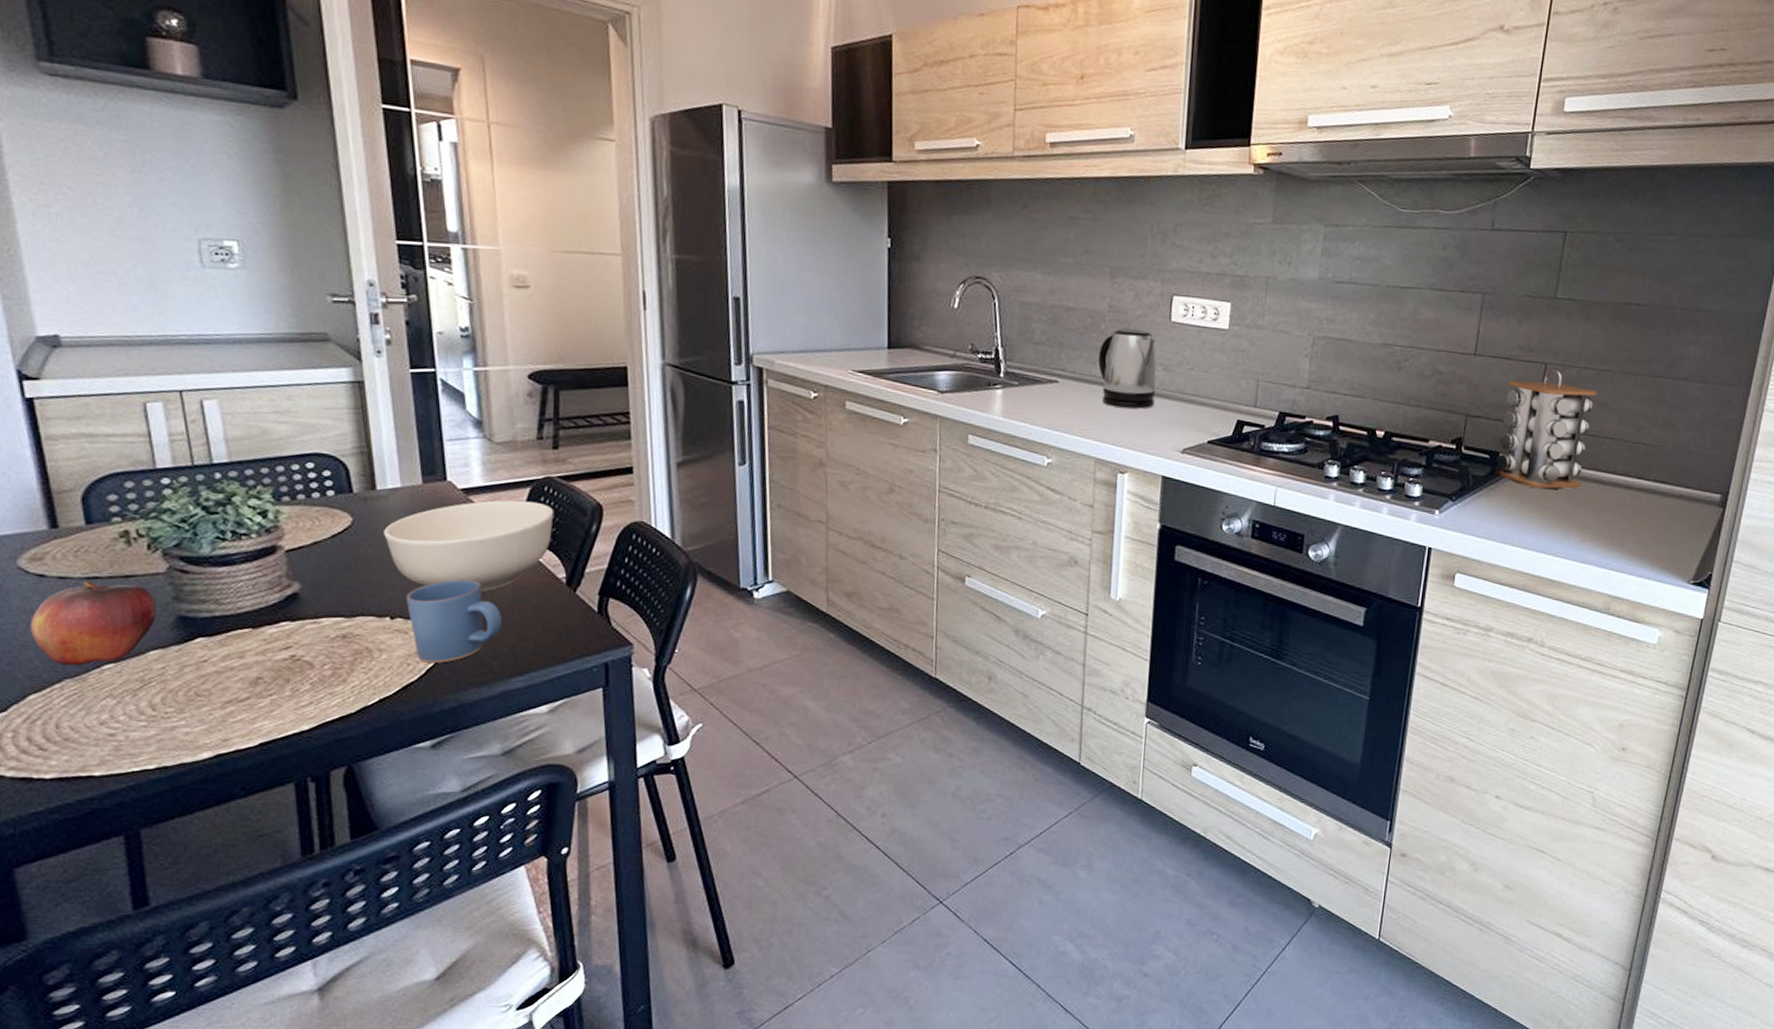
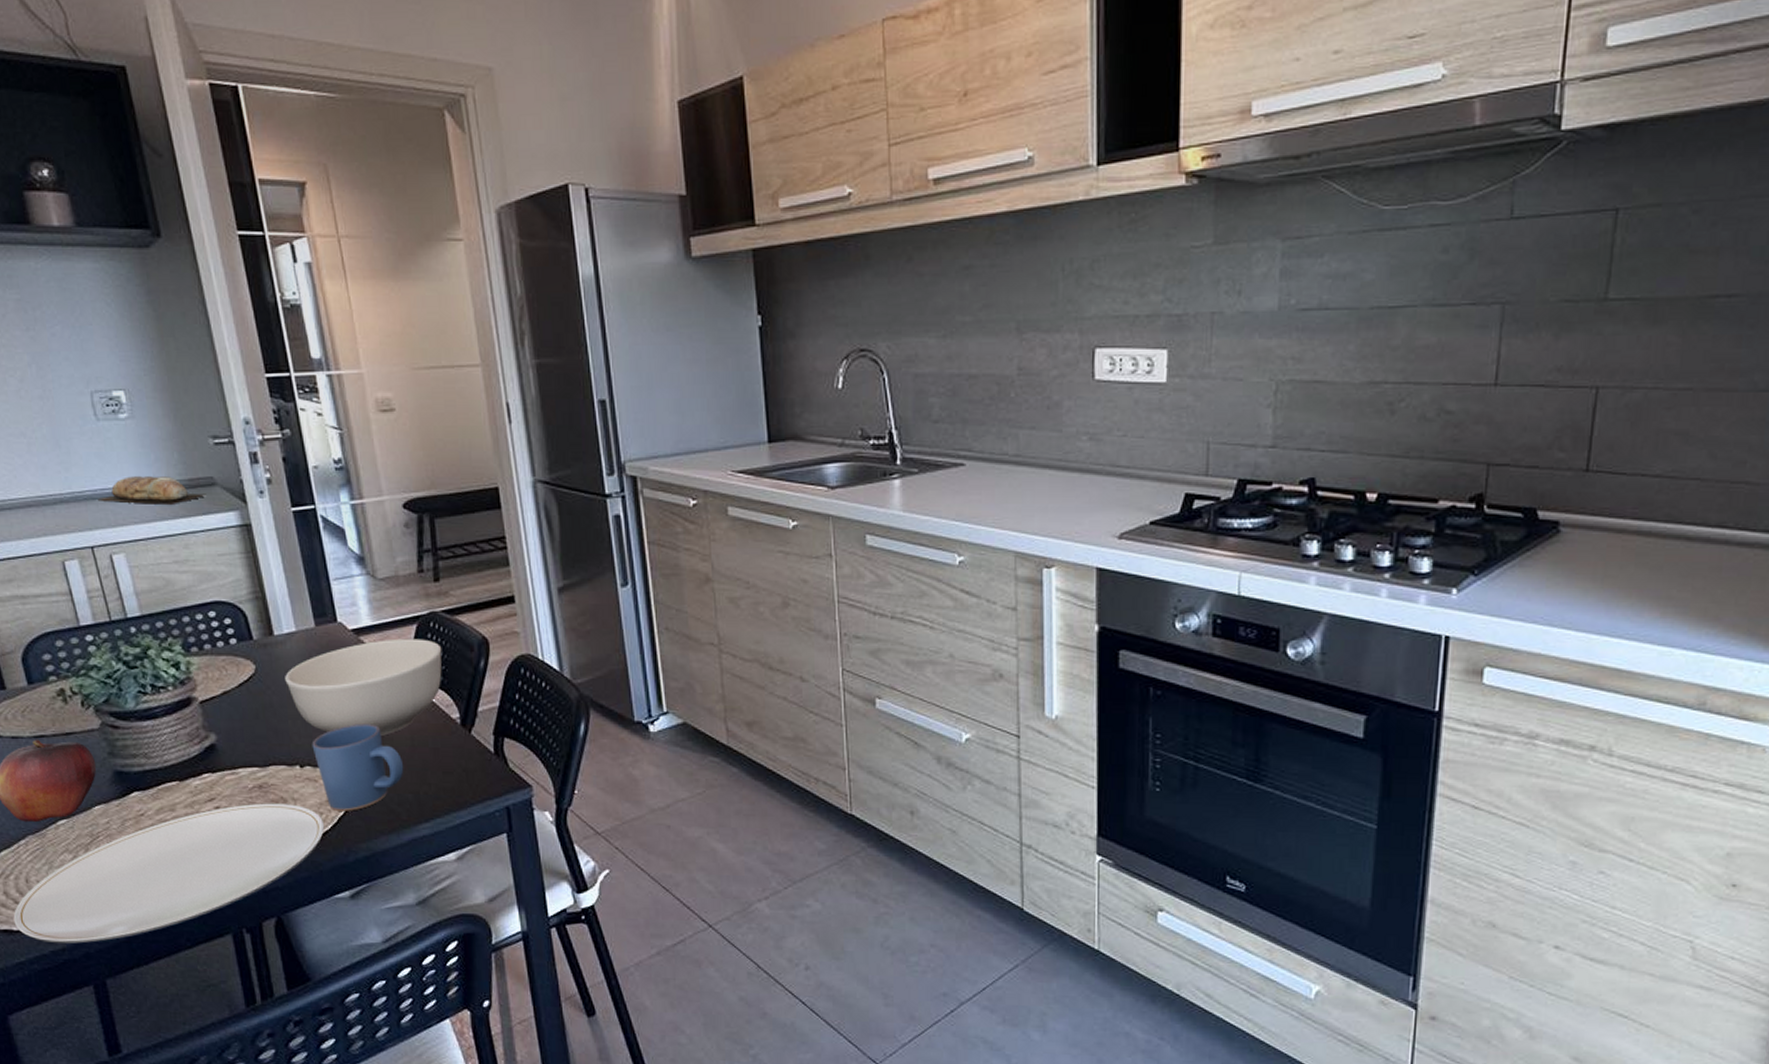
plate: none [35,652,411,792] -> present [13,803,325,944]
bread loaf: none [194,325,318,357] -> present [98,476,207,506]
kettle: present [1098,328,1156,409] -> none [1010,393,1082,489]
spice rack: present [1494,368,1597,490] -> none [1531,393,1674,553]

